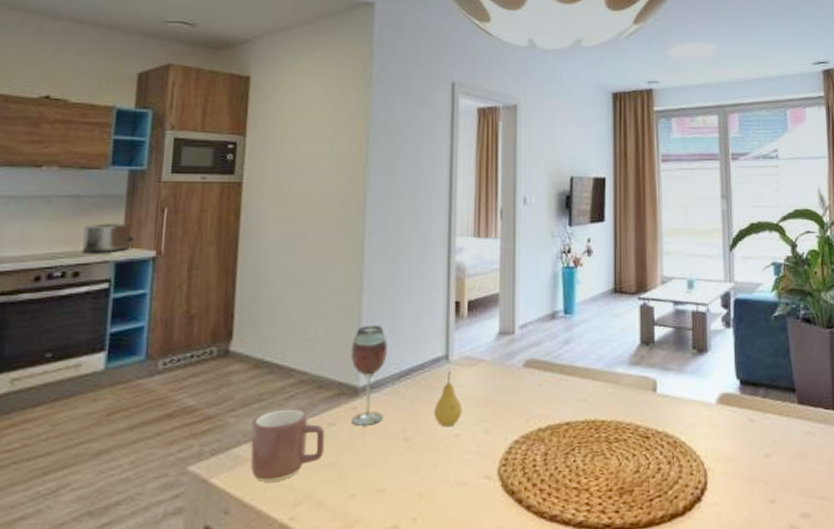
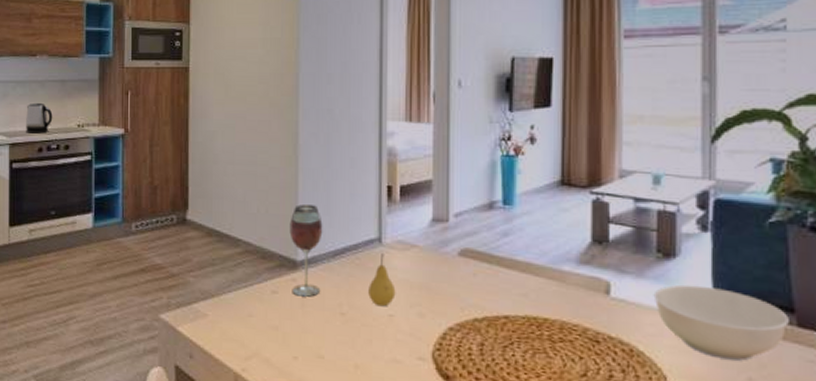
kettle: none [18,221,60,259] -> present [26,102,53,134]
toaster: present [82,223,134,254] -> none [69,104,107,131]
mug: present [250,408,325,483] -> none [208,273,269,337]
bowl: none [691,376,792,440] -> present [653,284,789,361]

